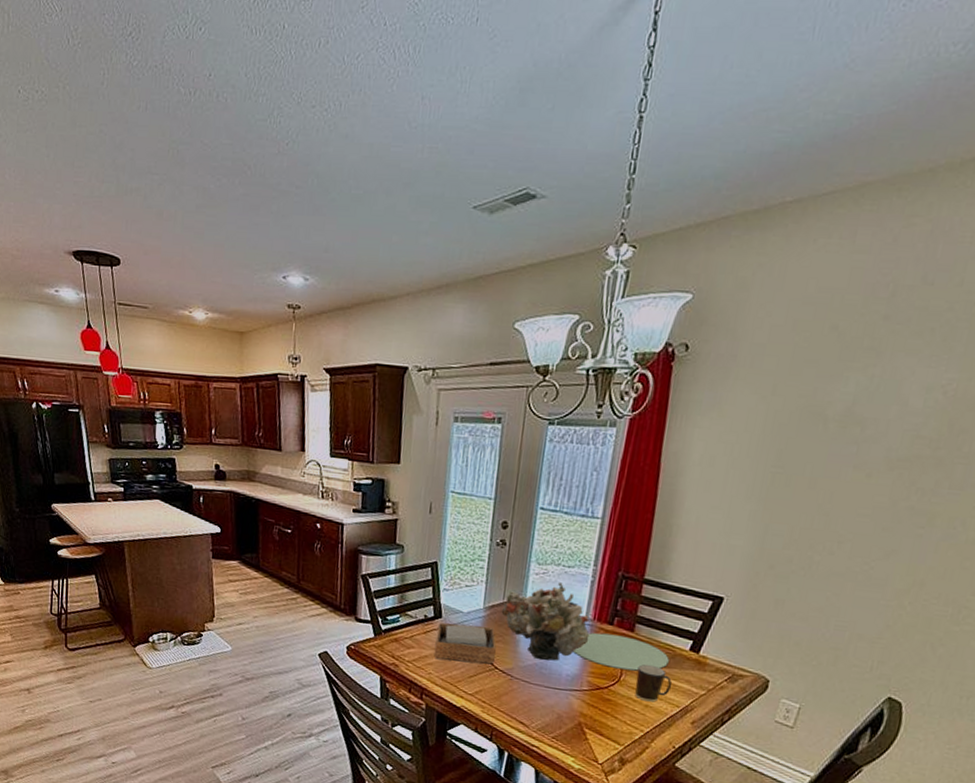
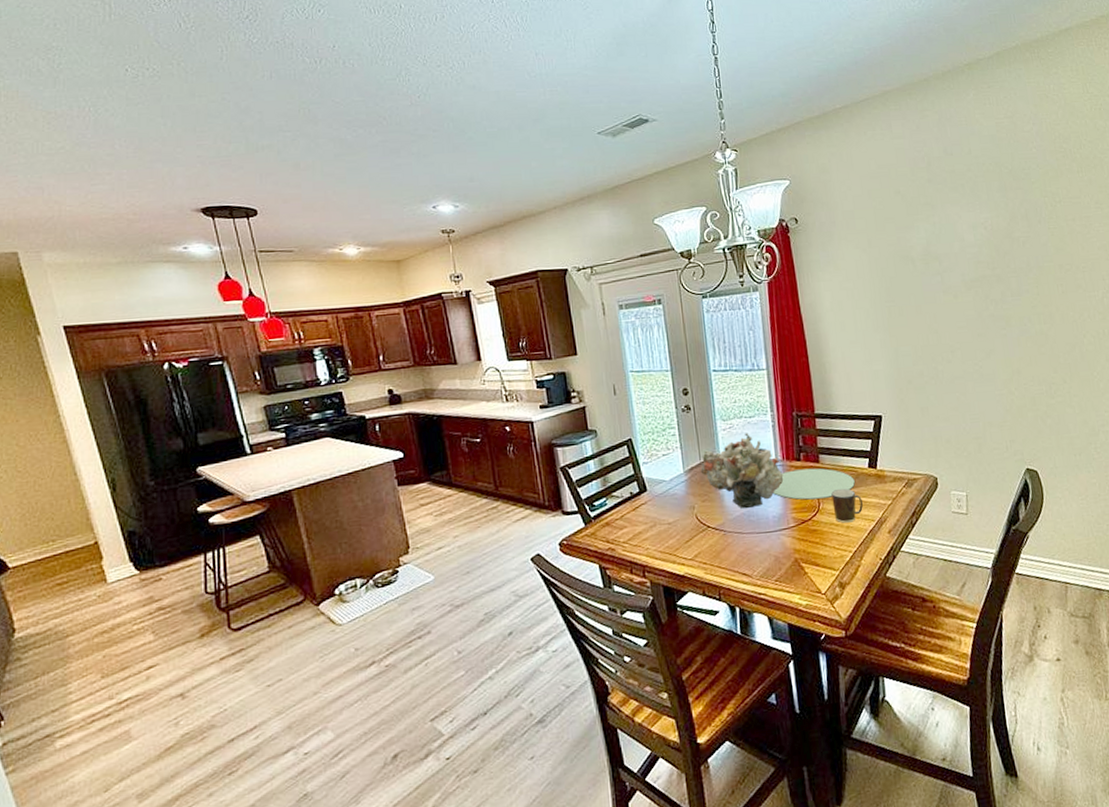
napkin holder: present [434,623,496,665] -> none [645,490,705,532]

